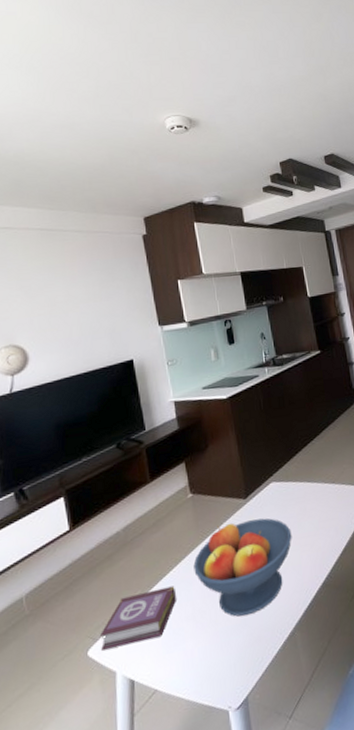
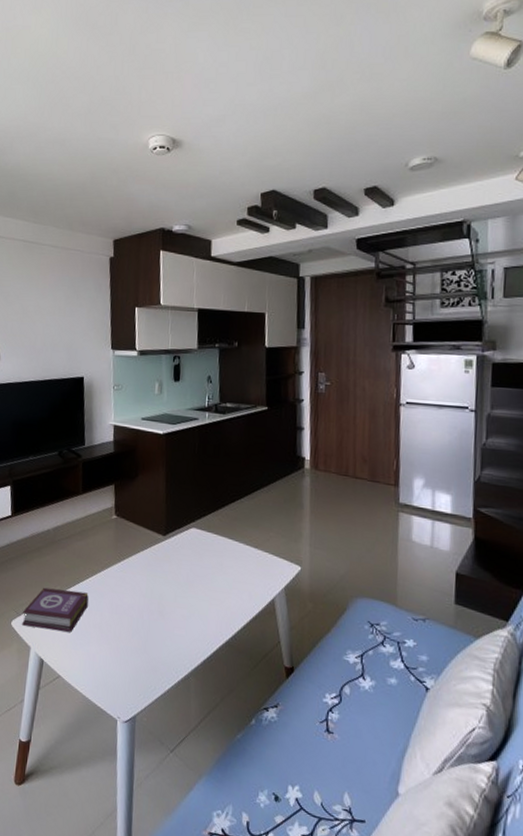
fruit bowl: present [193,518,292,617] -> none [107,552,204,644]

